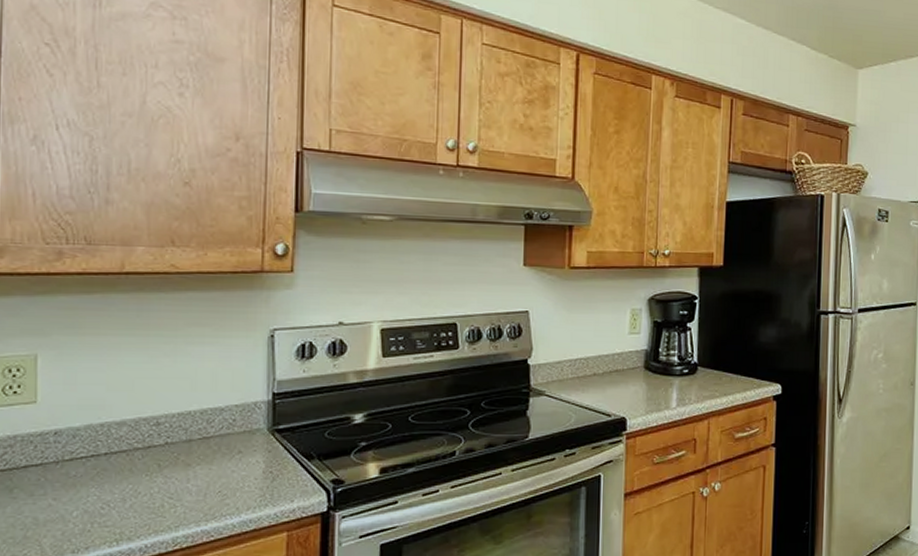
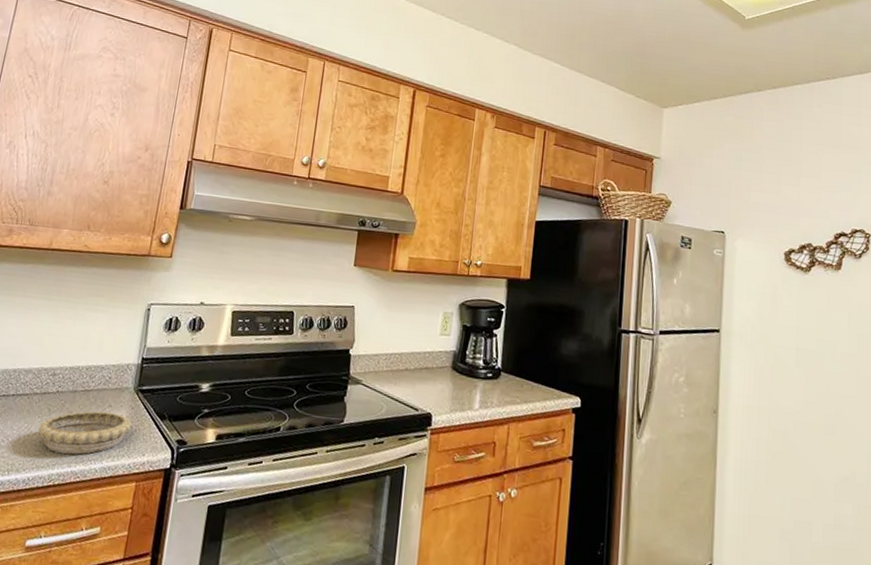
decorative bowl: none [148,459,273,512] -> present [38,411,133,454]

